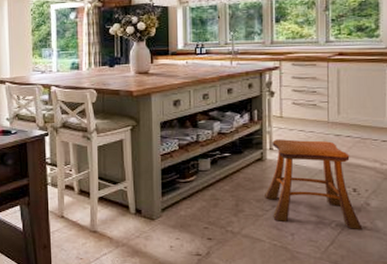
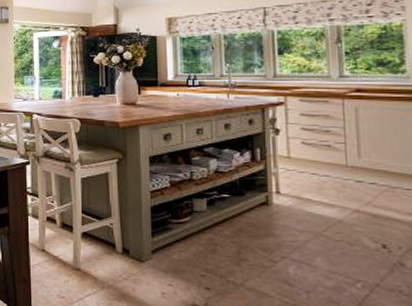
stool: present [263,139,363,229] -> none [270,182,397,294]

